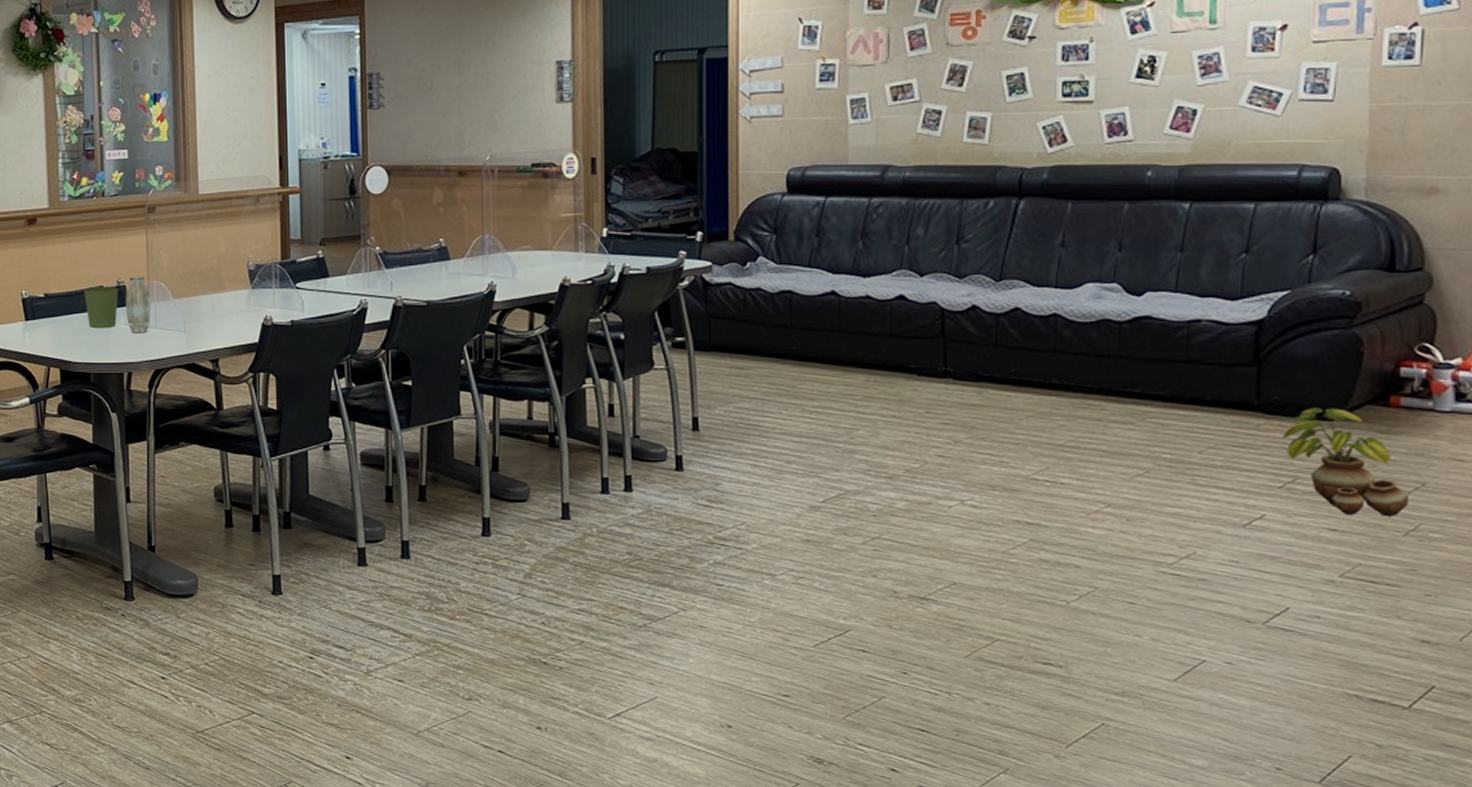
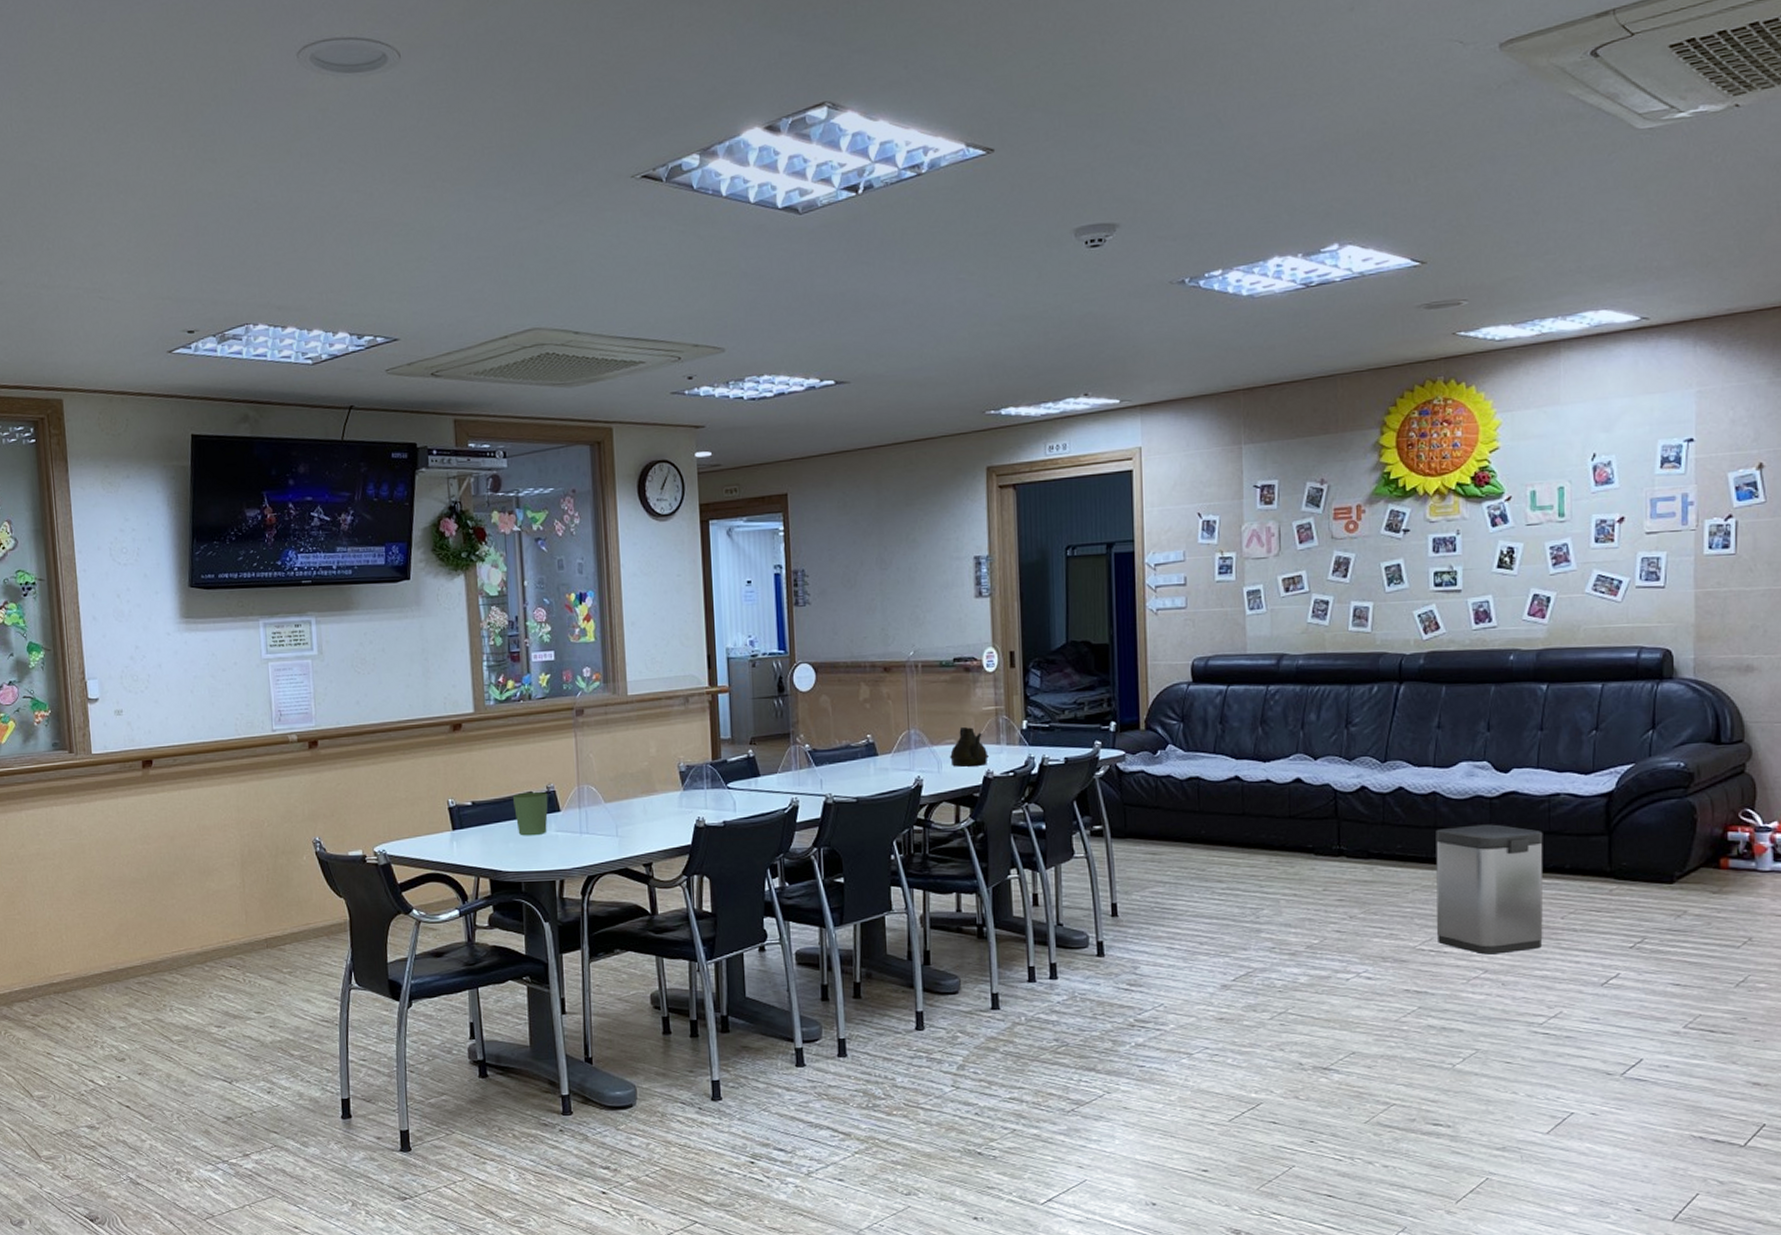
vase: present [125,276,151,334] -> none [555,780,582,840]
teapot: none [524,234,567,273] -> present [949,727,990,767]
pedal bin: none [1052,350,1180,488] -> present [1436,824,1543,955]
potted plant: present [1281,408,1408,517] -> none [1631,871,1738,970]

